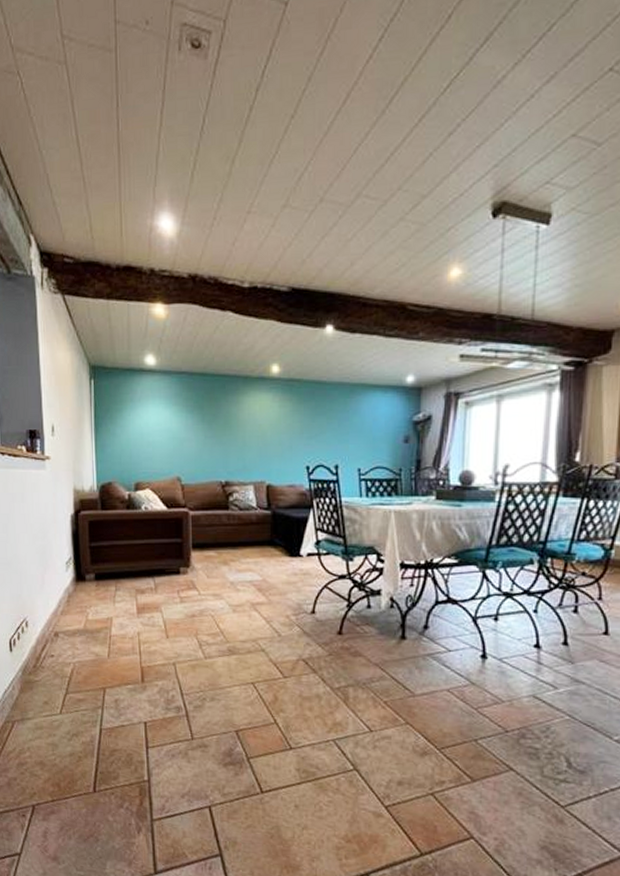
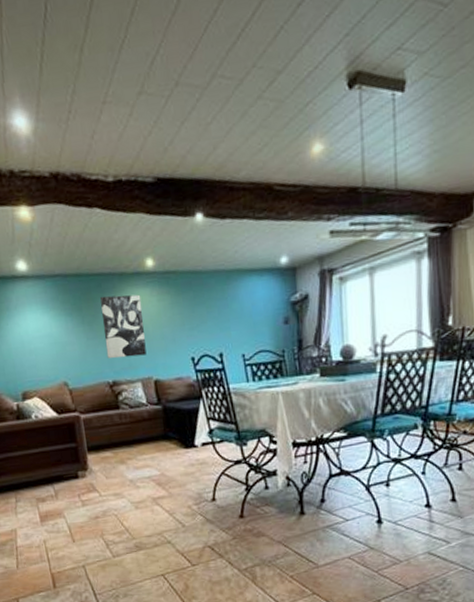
wall art: none [222,397,263,459] -> present [100,294,147,359]

